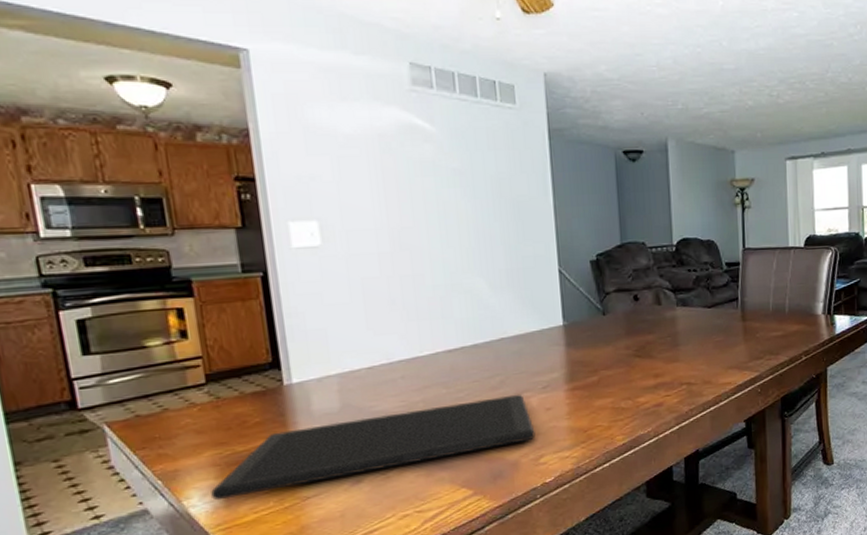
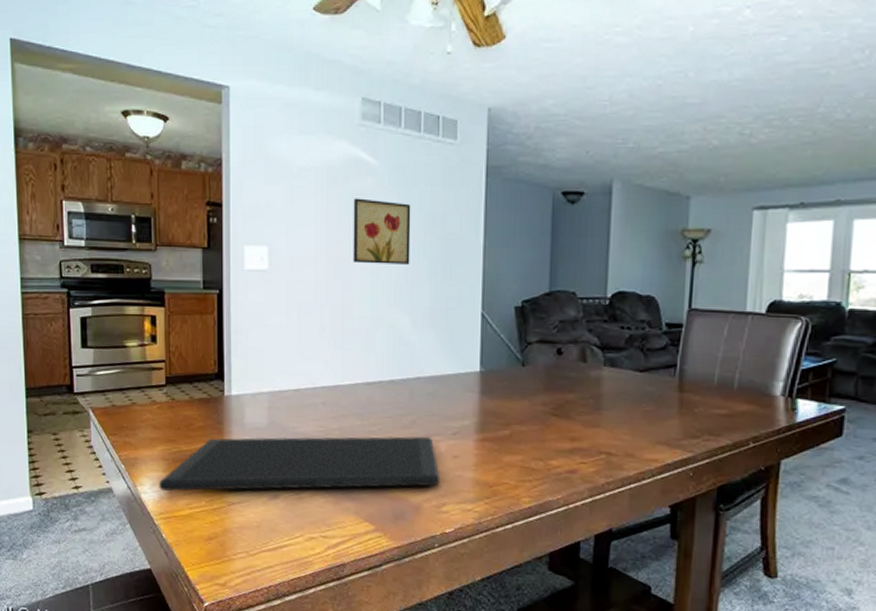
wall art: none [412,165,481,232] -> present [353,198,411,265]

